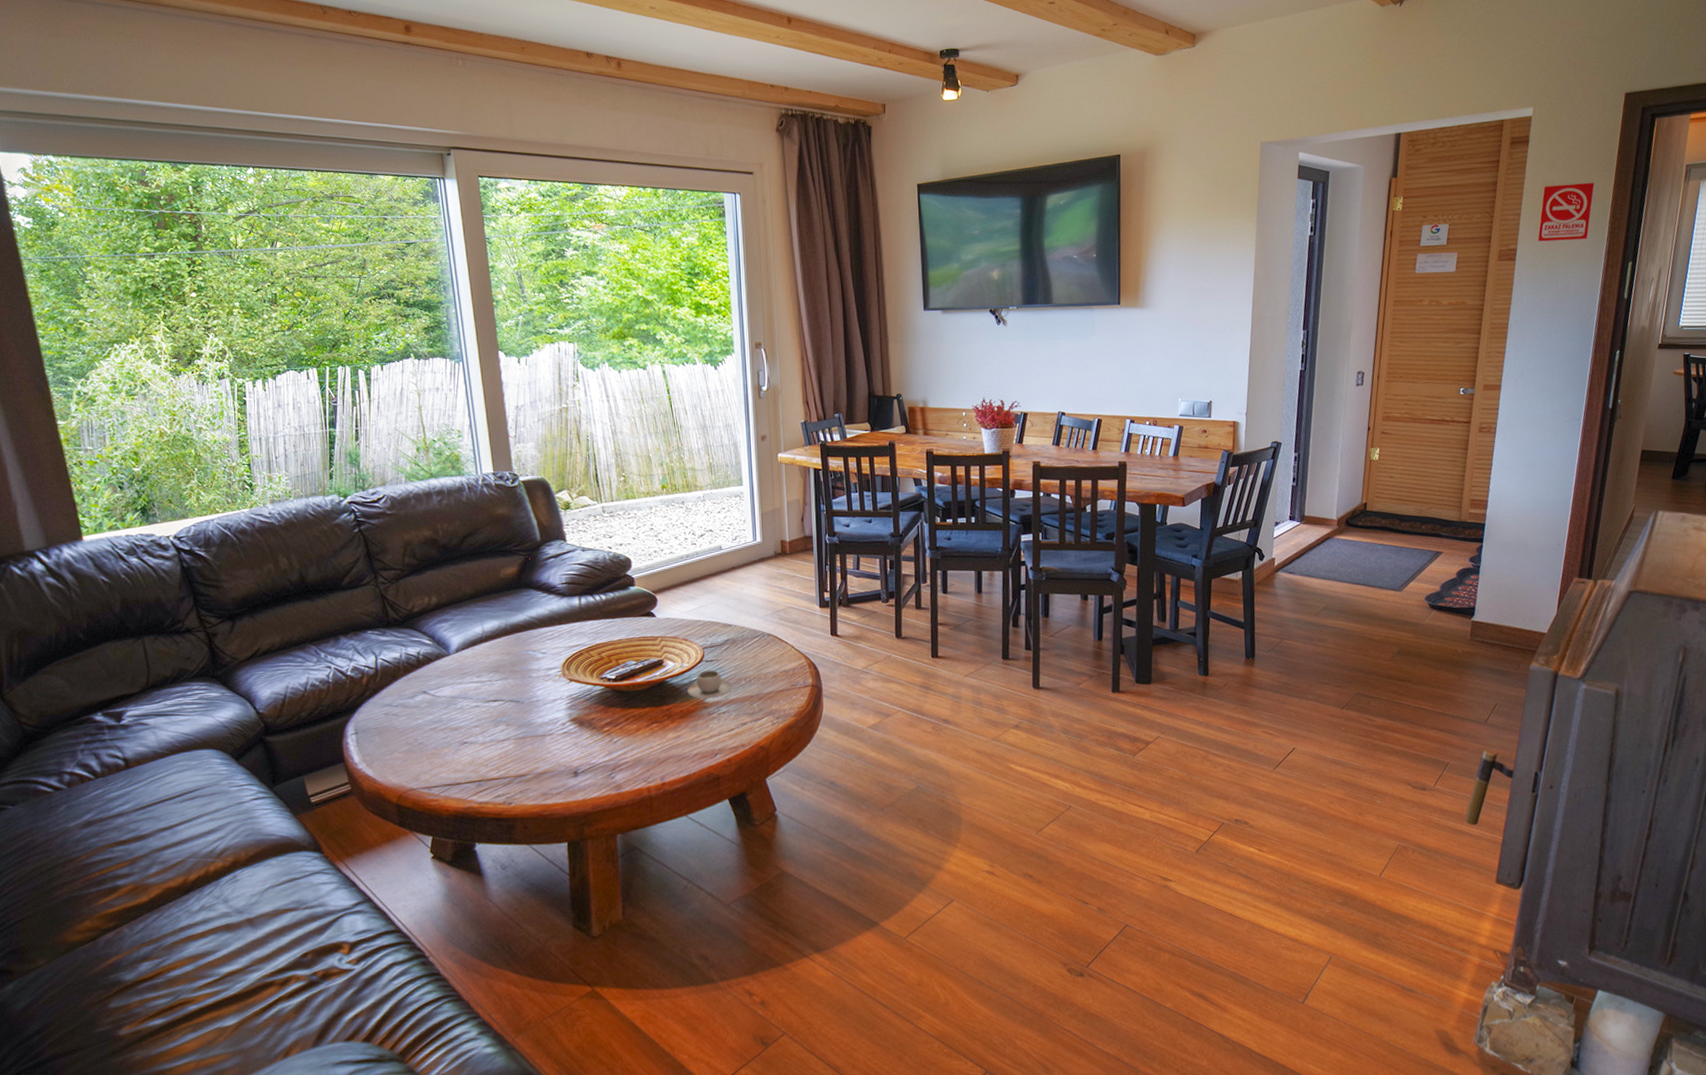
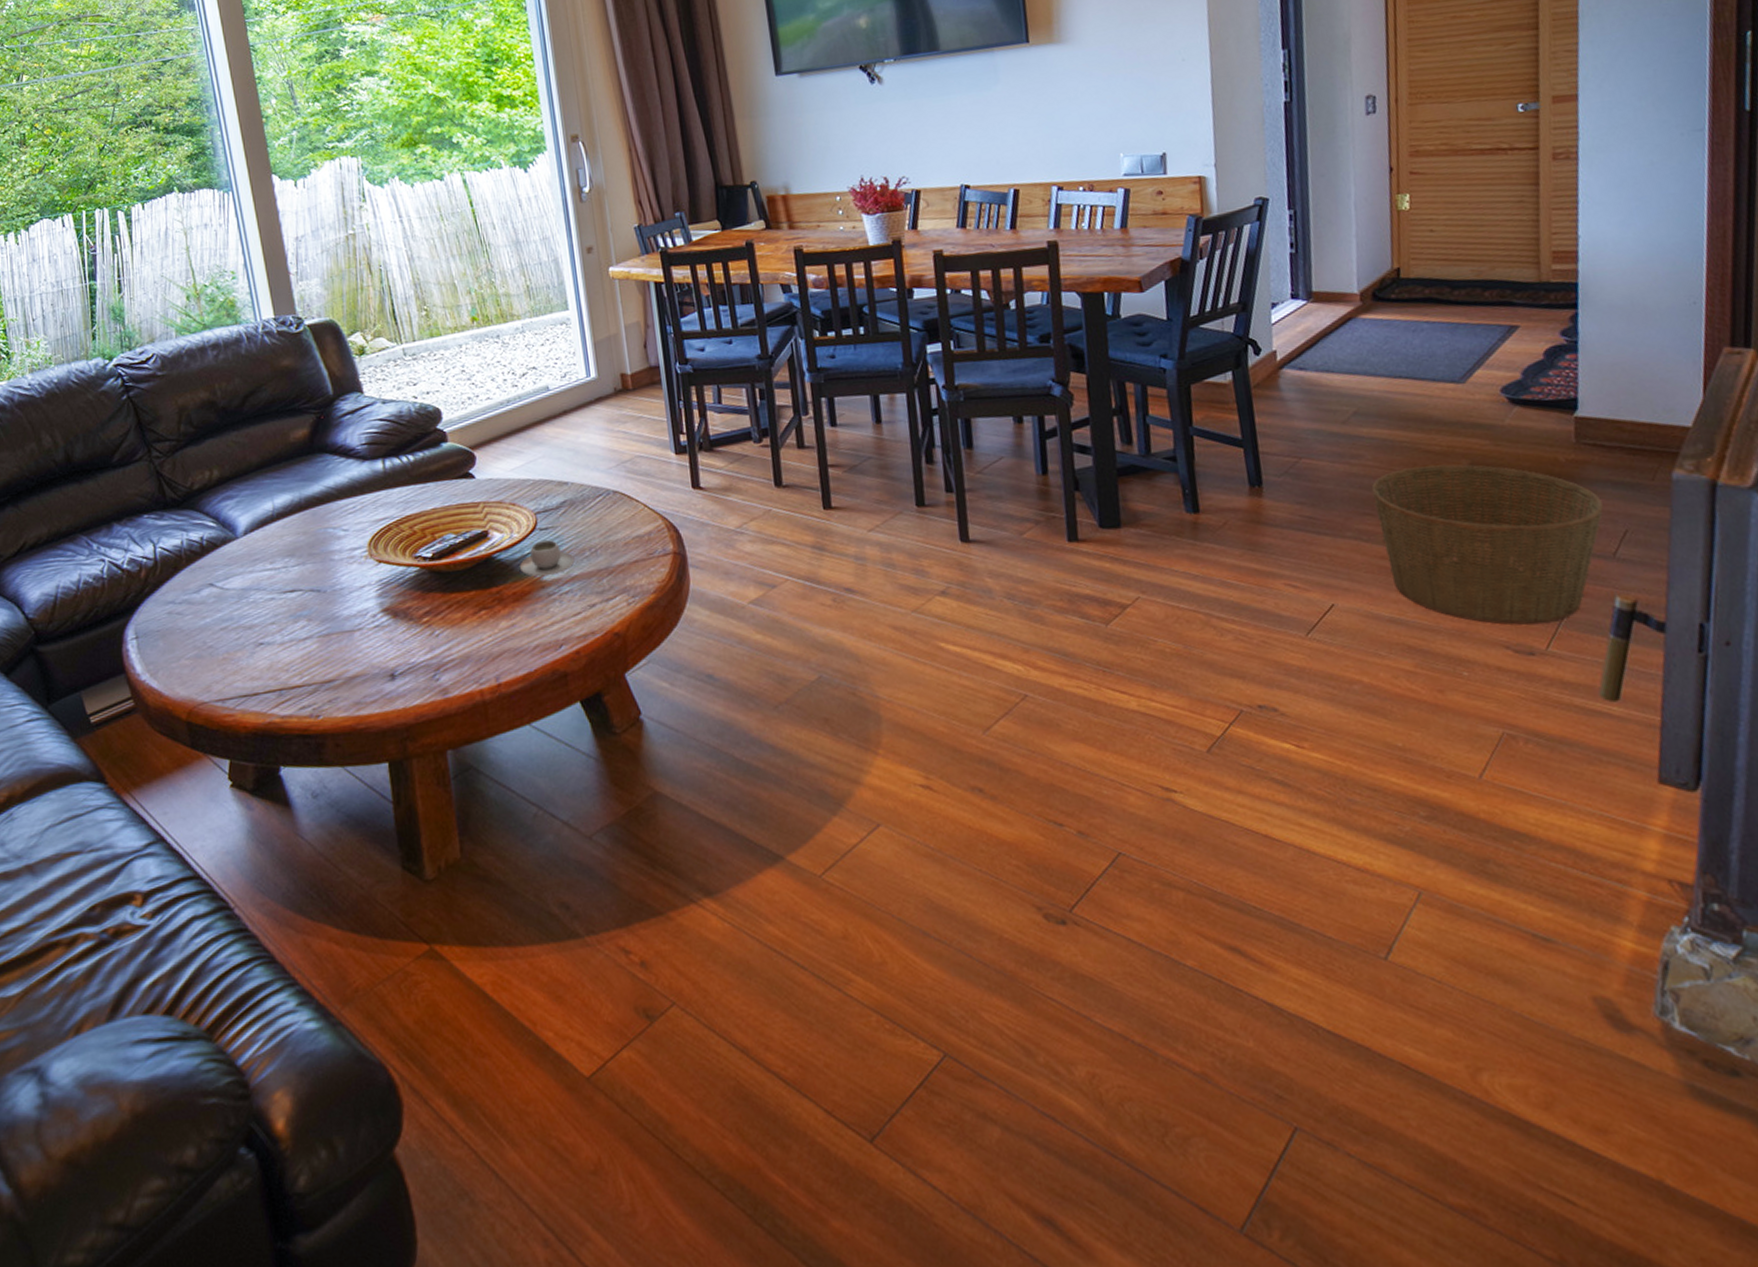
basket: none [1330,650,1483,768] -> present [1371,464,1604,625]

